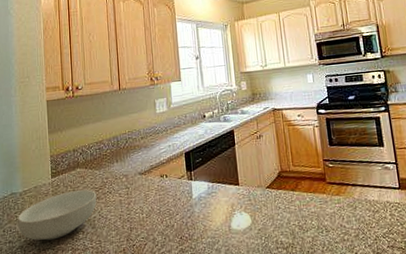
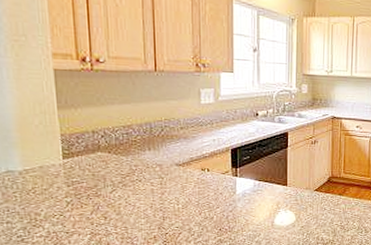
cereal bowl: present [17,189,97,241] -> none [16,175,123,224]

